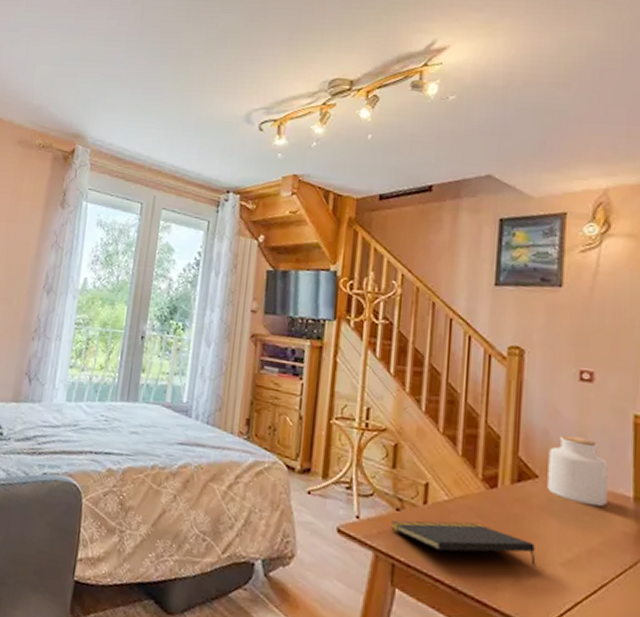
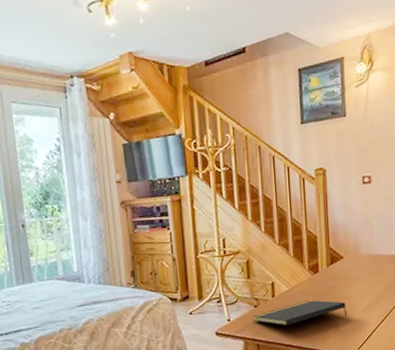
jar: present [547,434,608,507] -> none [348,223,385,268]

